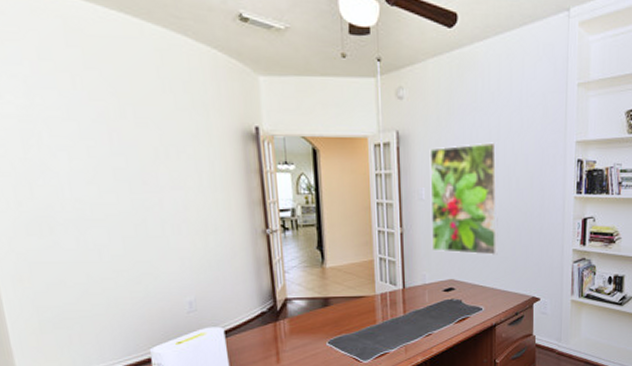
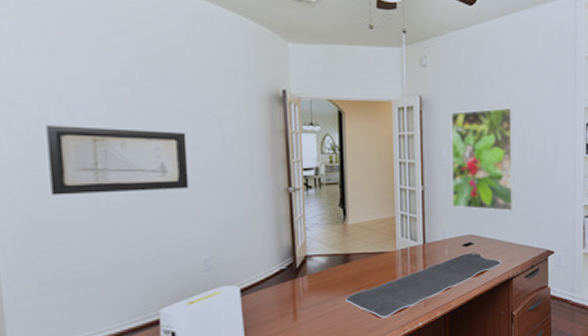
wall art: none [31,166,170,236] -> present [46,125,189,195]

